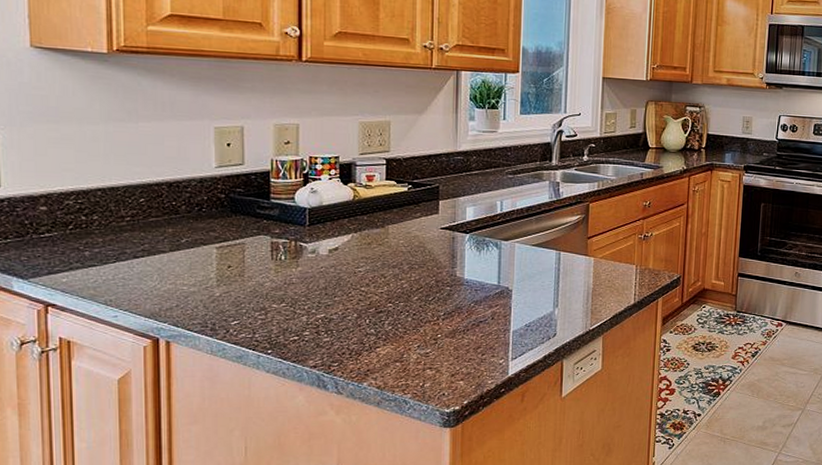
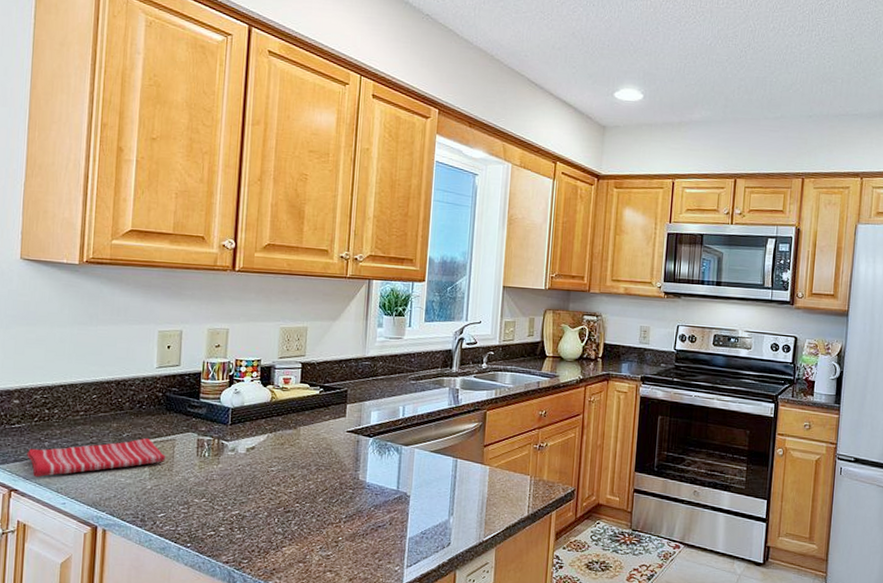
dish towel: none [63,242,236,290] -> present [27,437,166,477]

